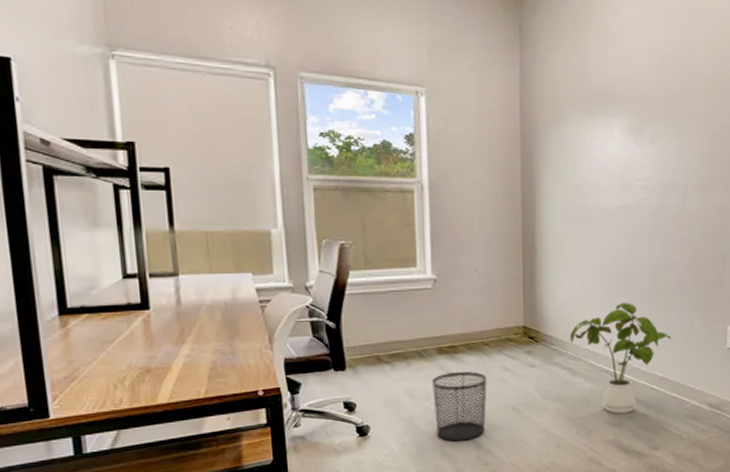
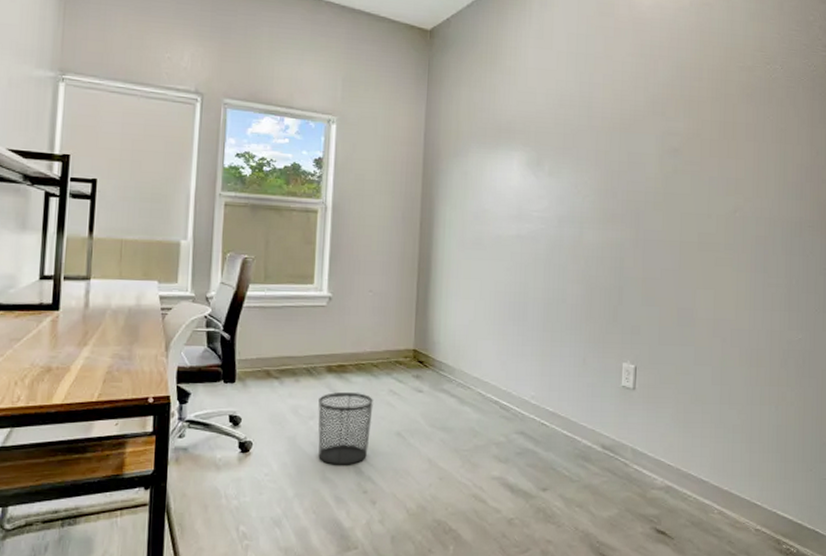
house plant: present [570,302,671,414] -> none [459,331,564,449]

